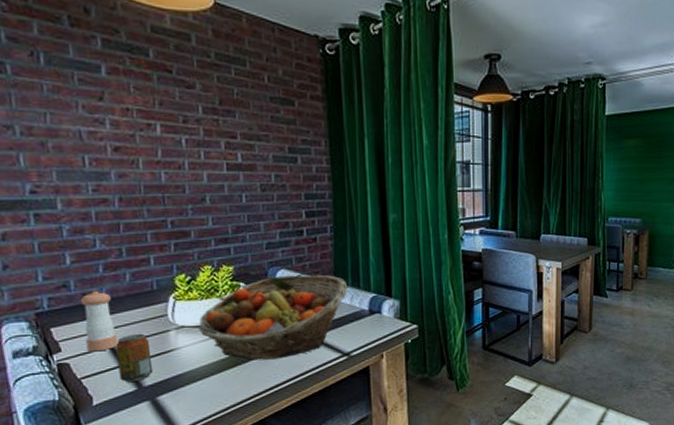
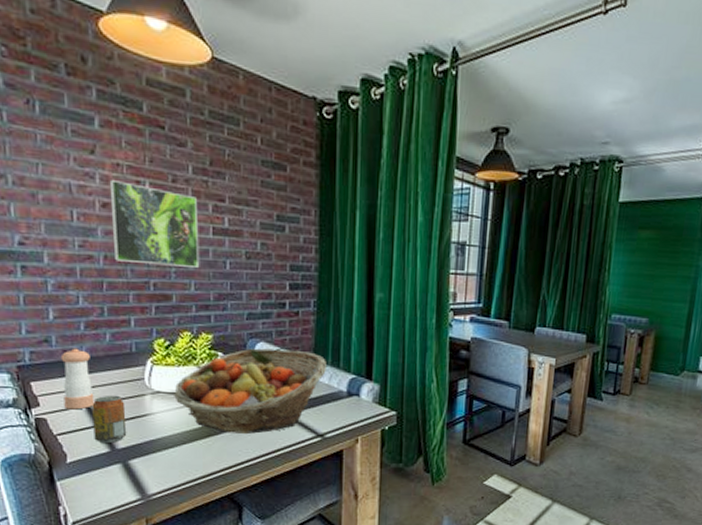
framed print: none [119,125,216,204] -> present [109,180,200,268]

